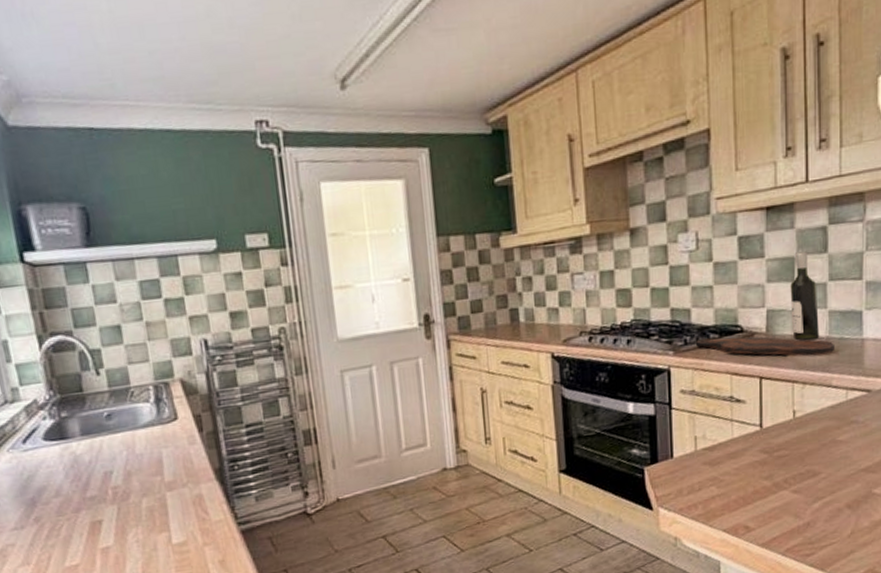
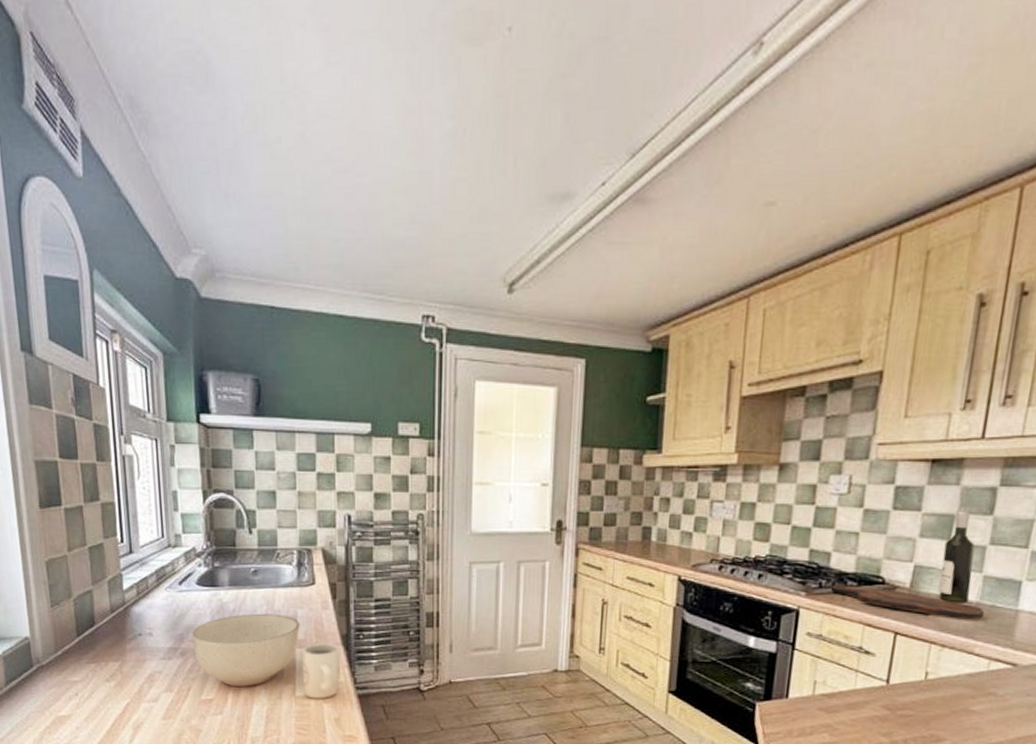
bowl: none [43,458,168,547] -> present [191,613,300,688]
mug: none [173,479,220,544] -> present [301,642,341,699]

